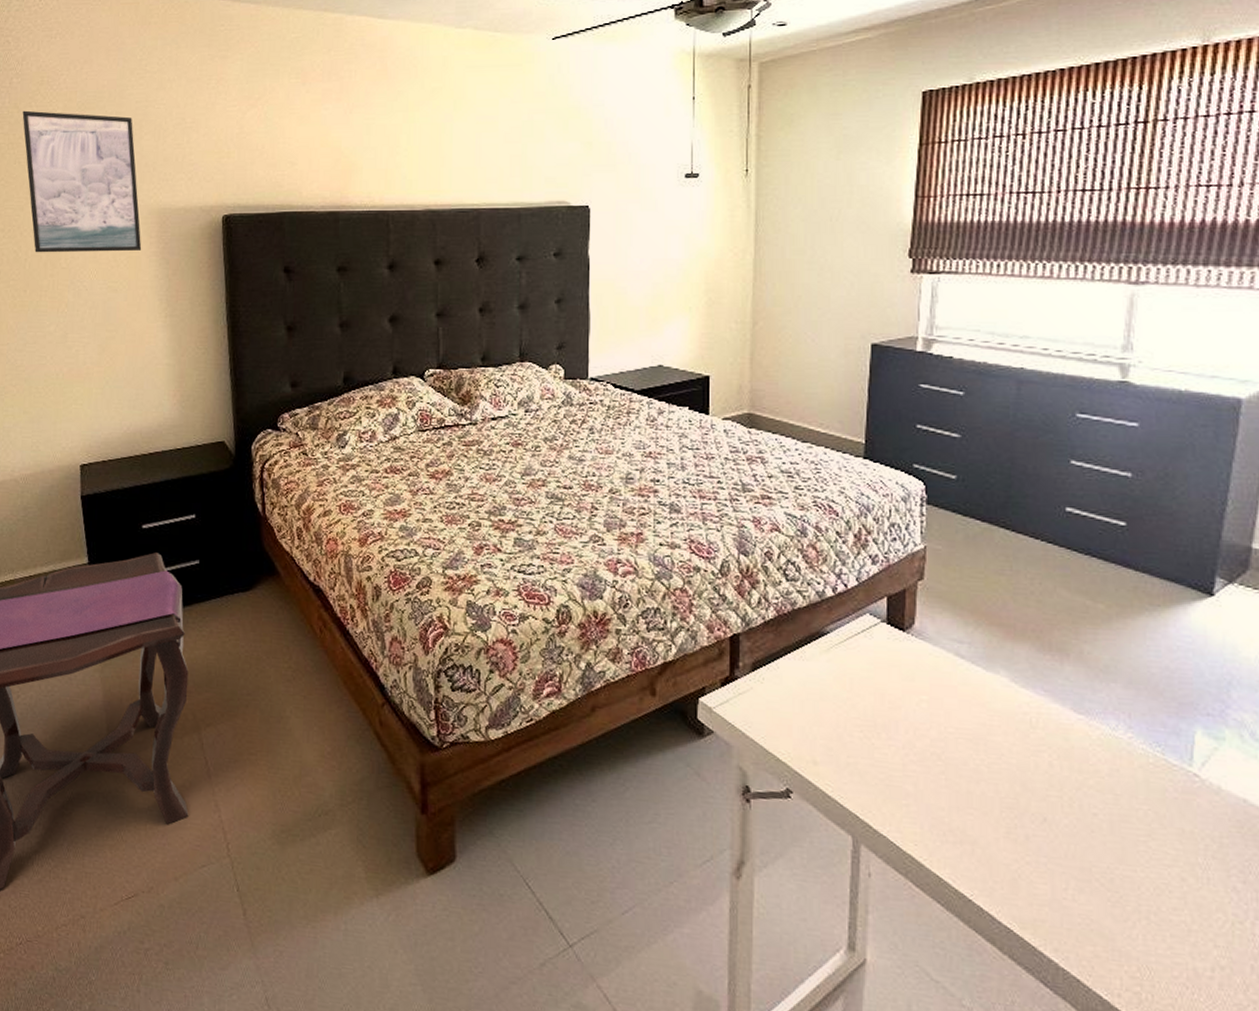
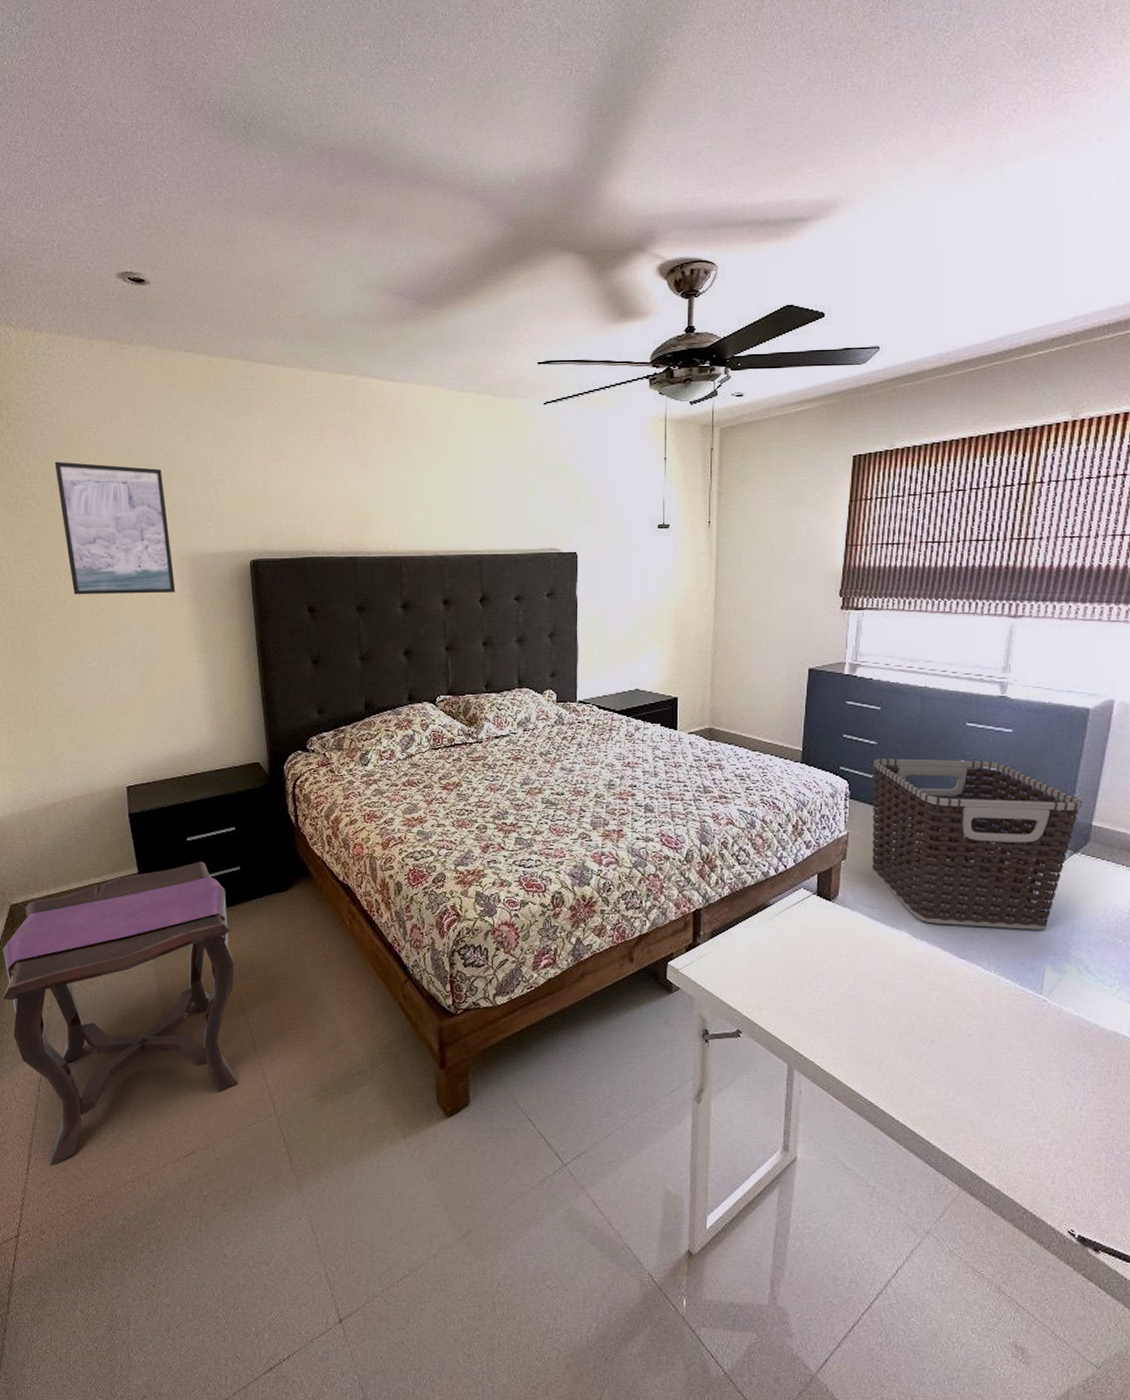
clothes hamper: none [956,455,1238,682] -> present [872,758,1083,930]

